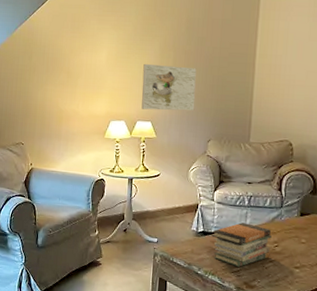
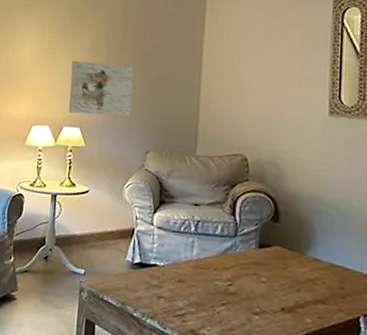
book stack: present [212,222,272,267] -> none [150,253,224,310]

